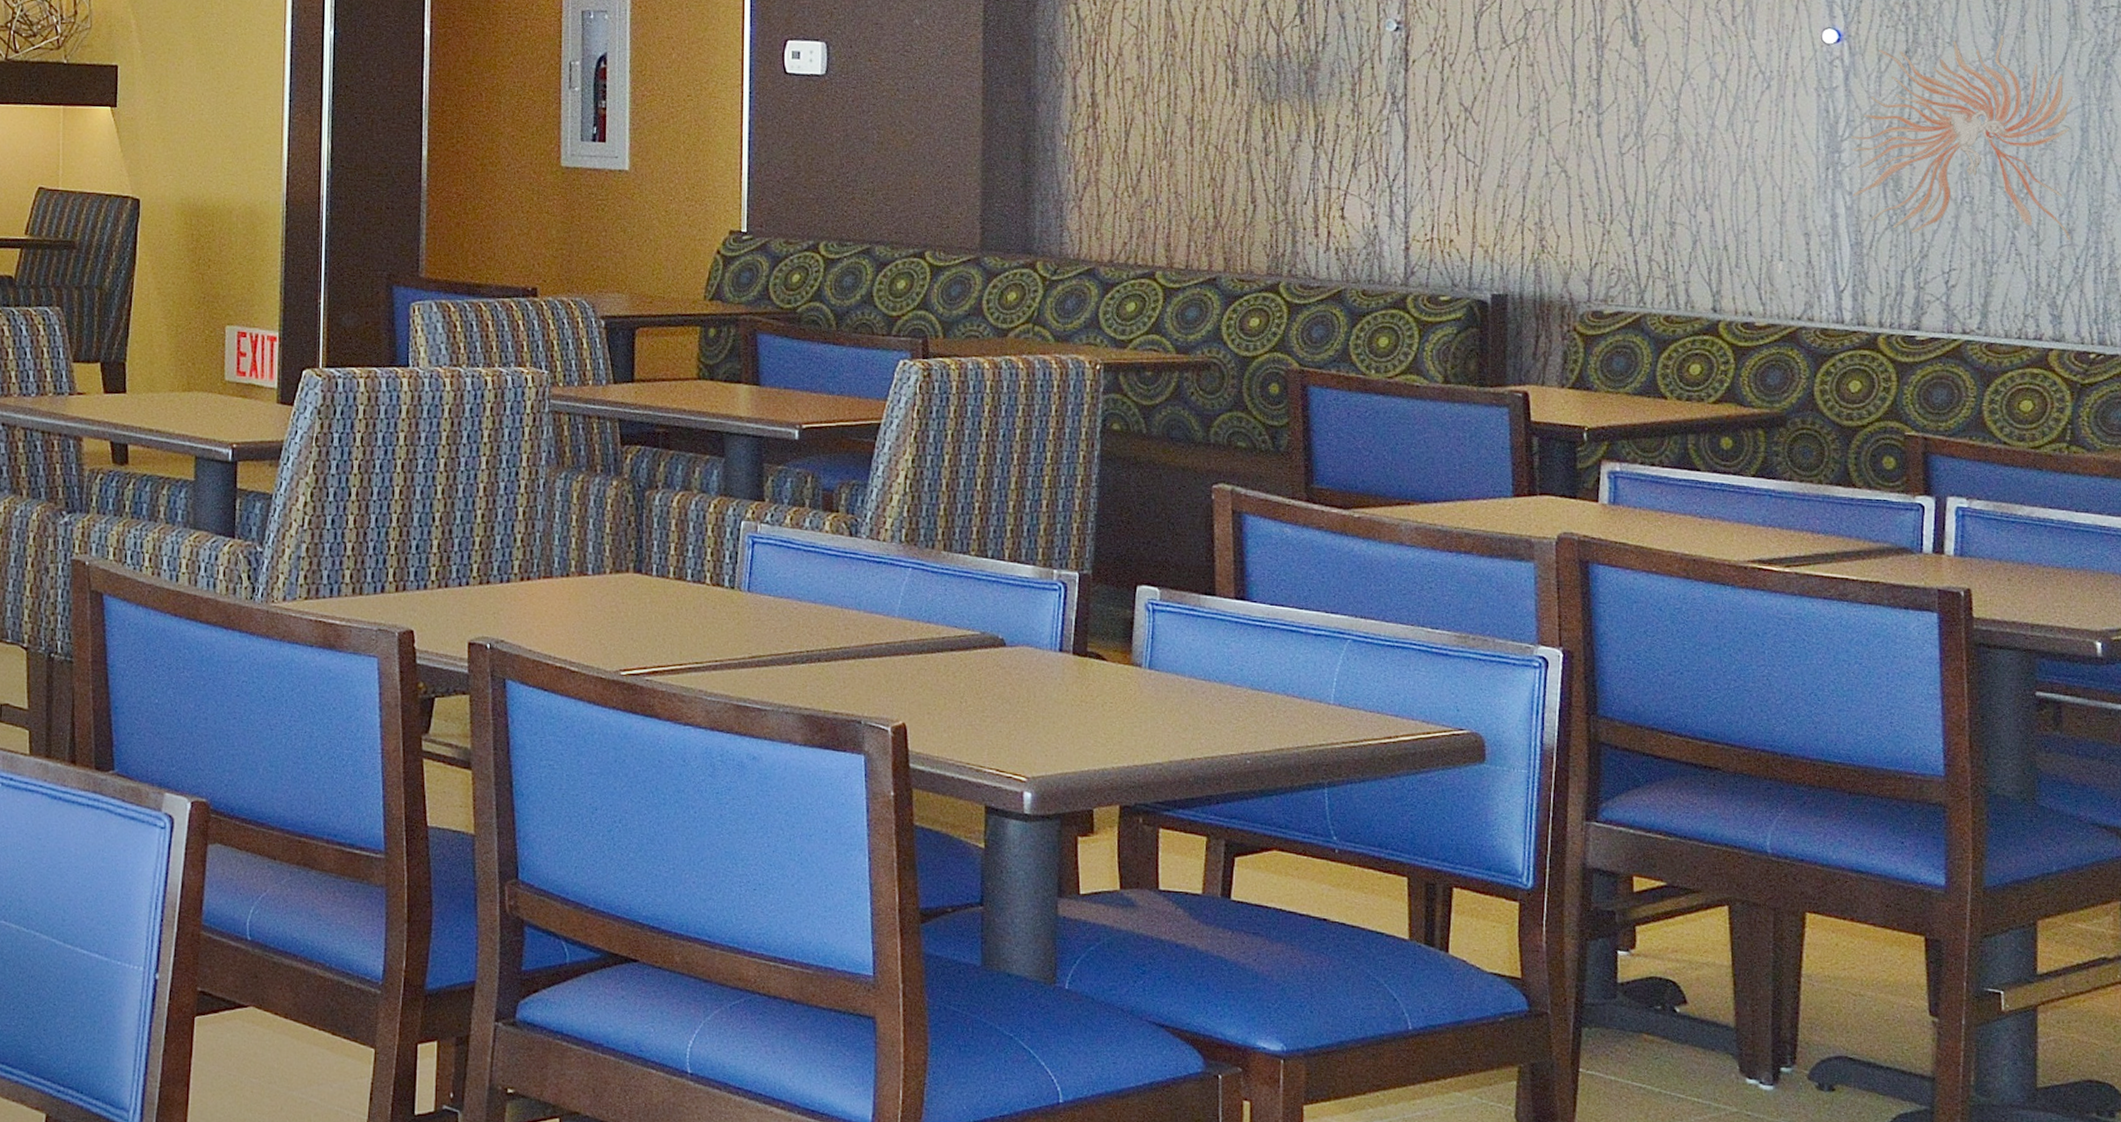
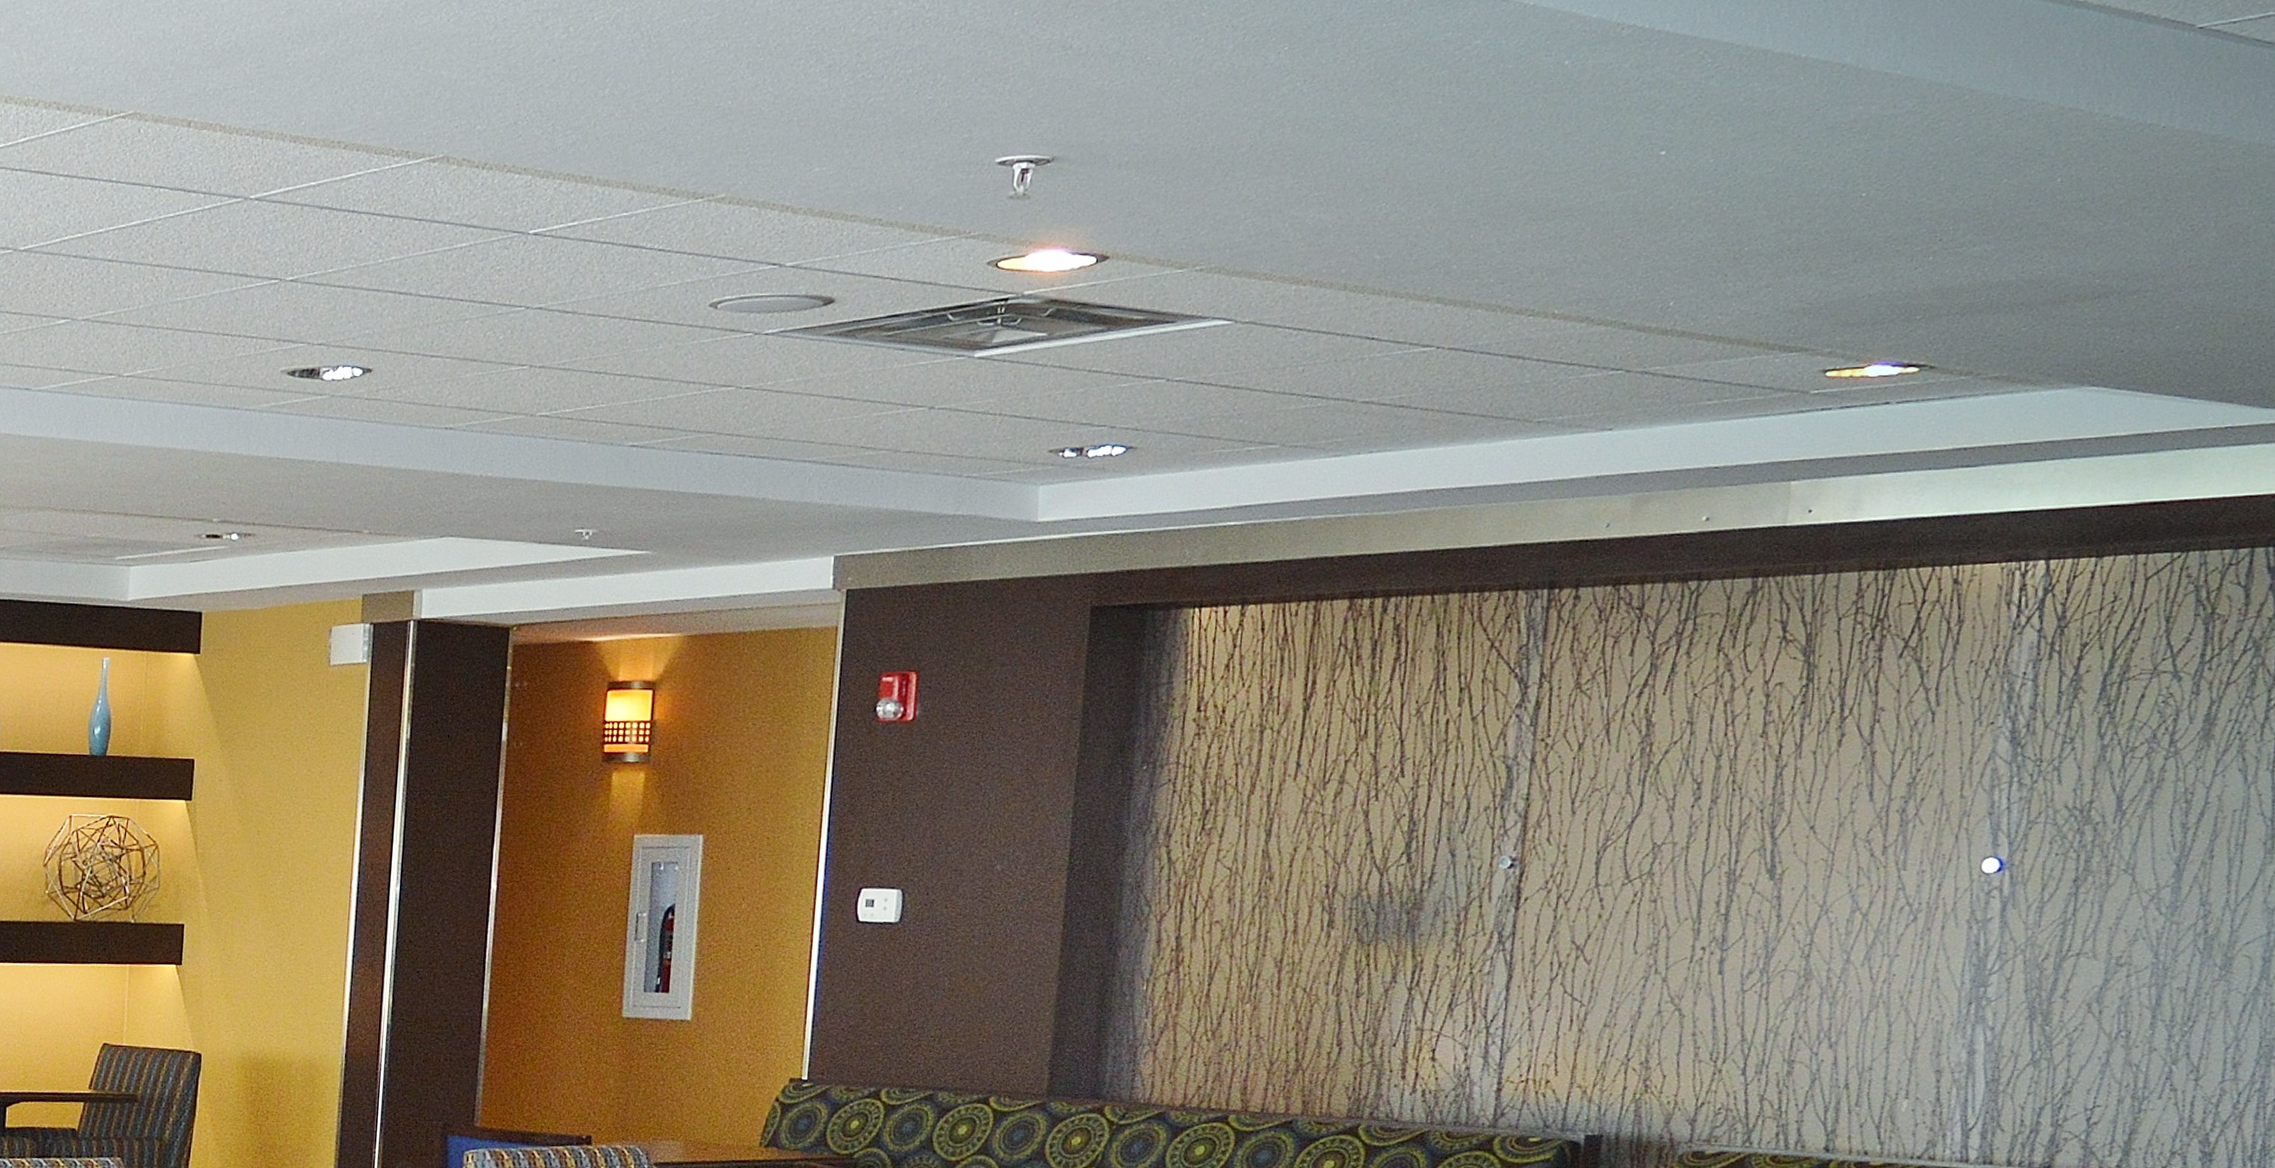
wall sculpture: present [1850,34,2074,241] -> none [1994,860,2259,1075]

